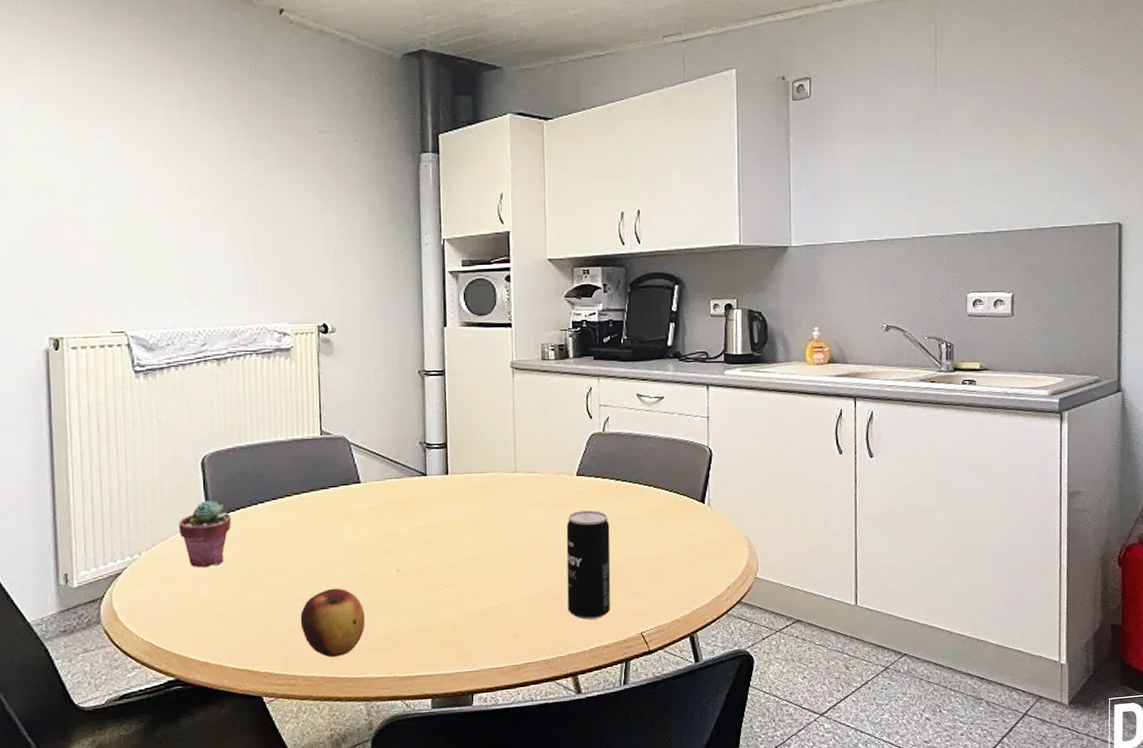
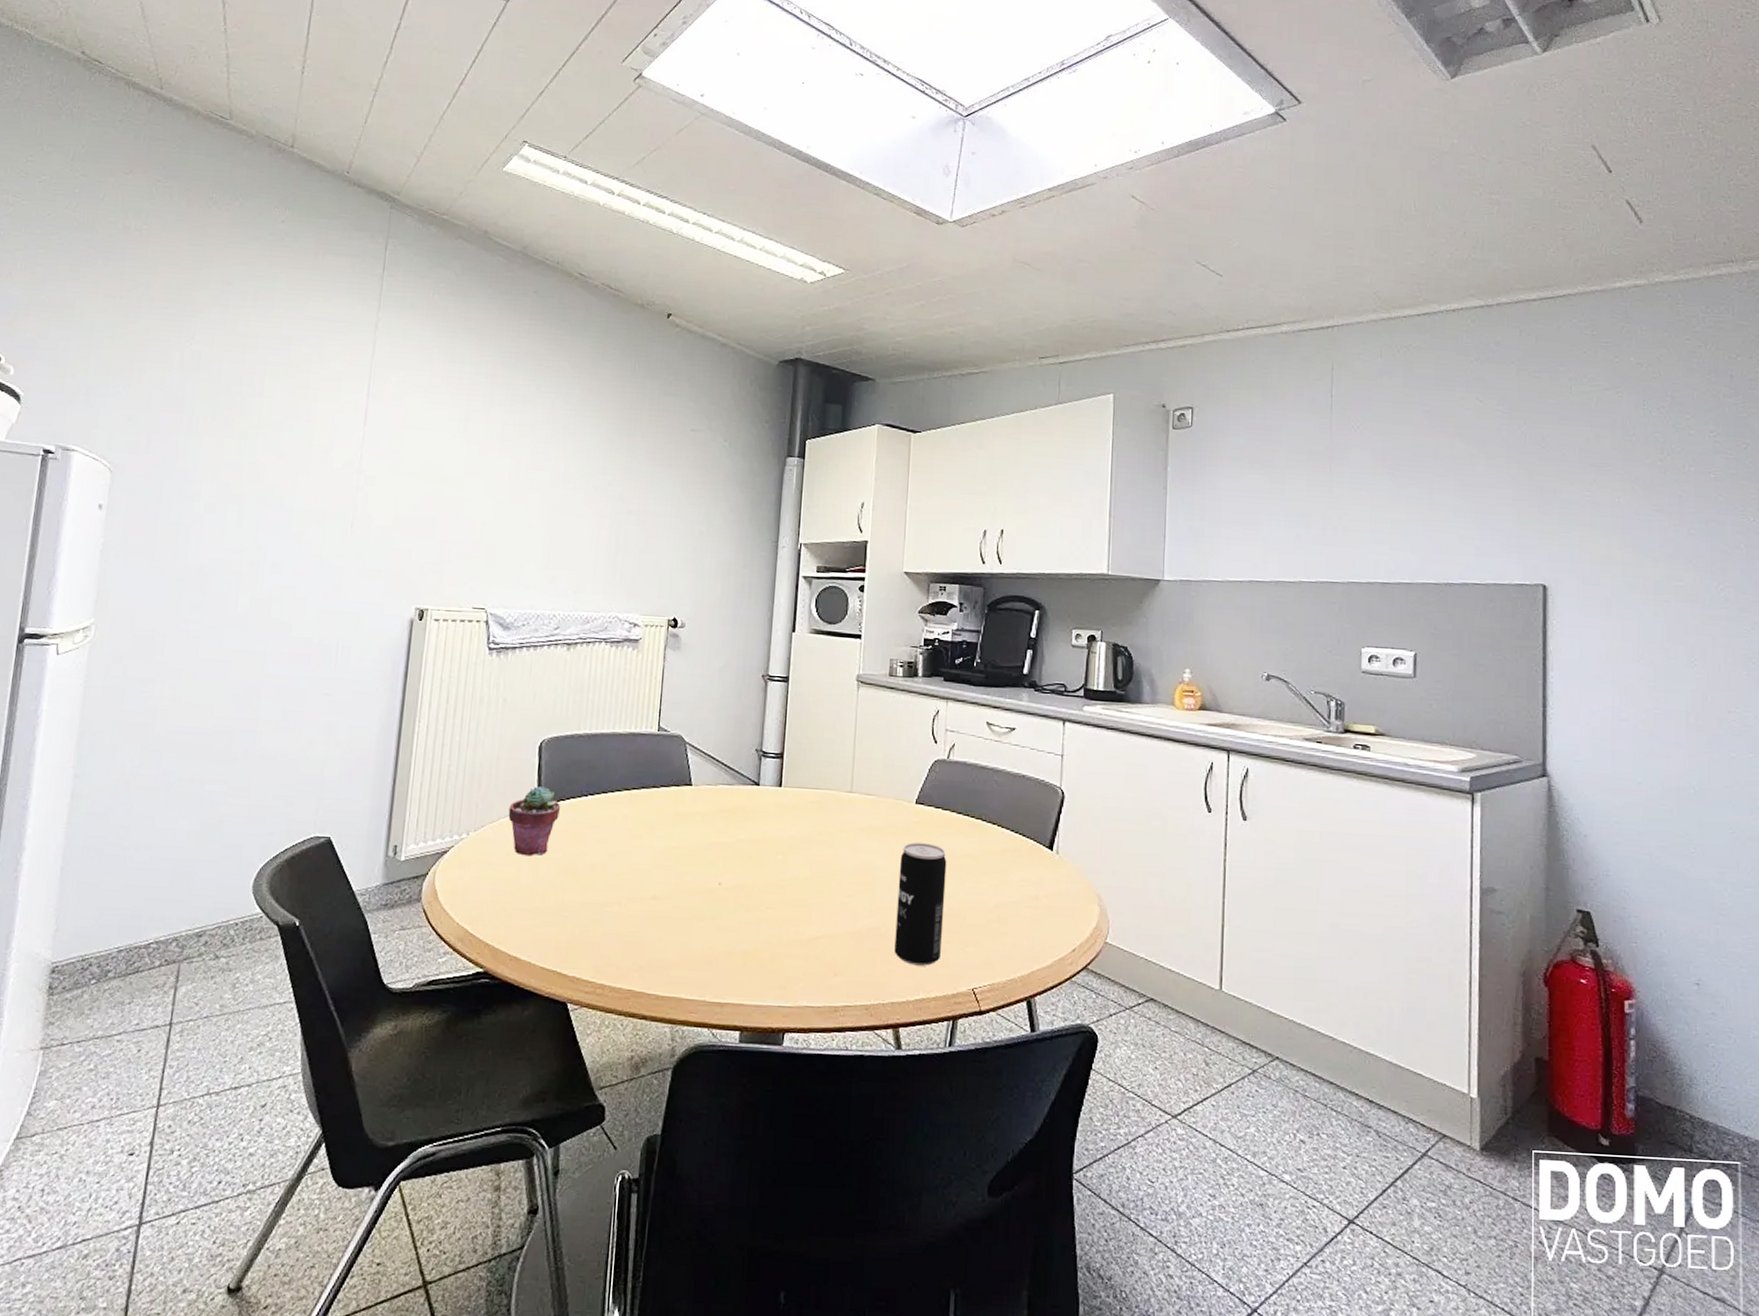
apple: present [300,588,366,657] -> none [614,894,681,970]

